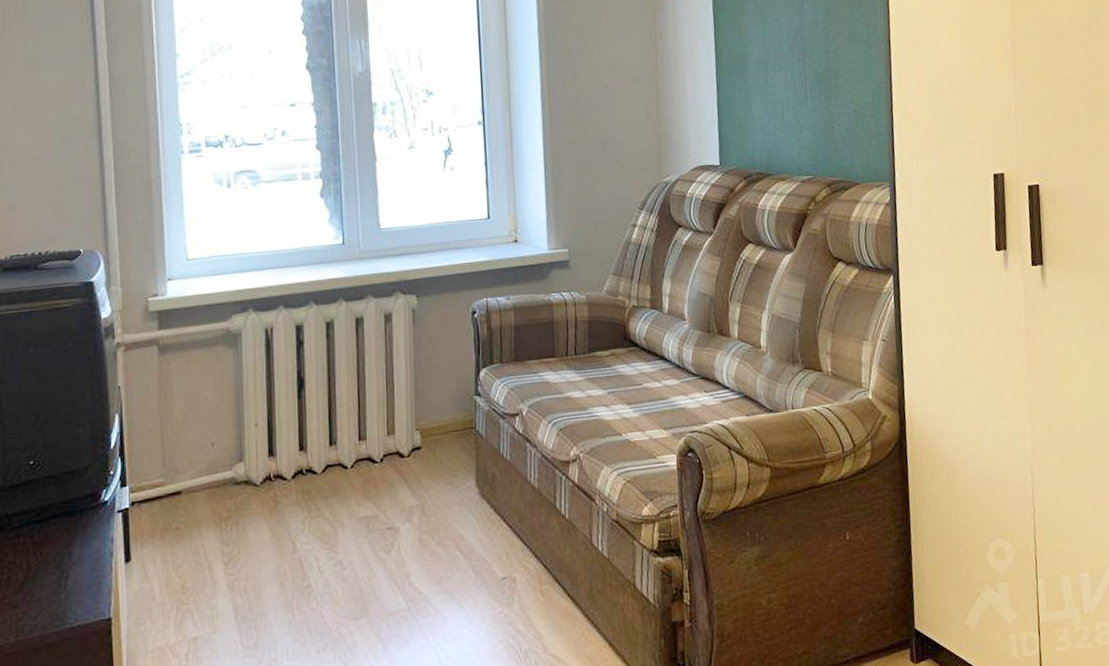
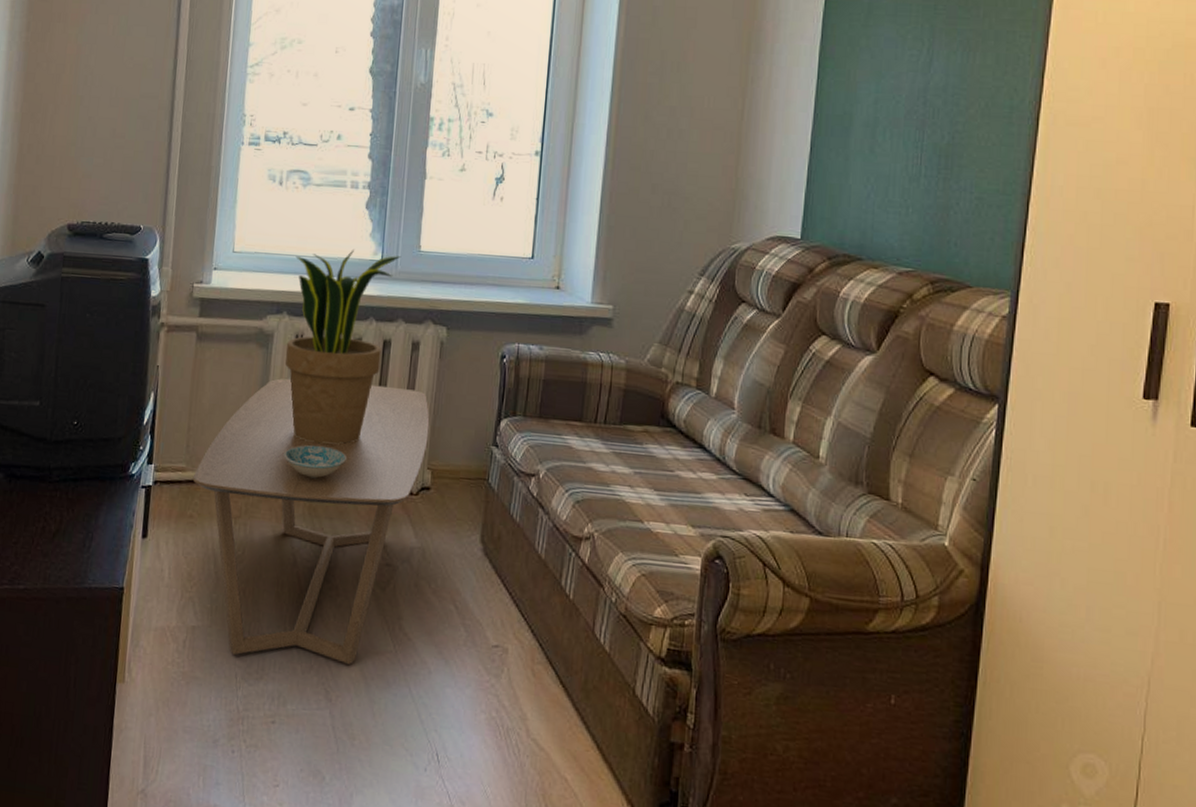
coffee table: none [173,359,413,655] -> present [192,378,430,664]
potted plant: none [254,236,363,430] -> present [284,248,402,445]
ceramic bowl: none [268,429,335,464] -> present [284,445,348,479]

